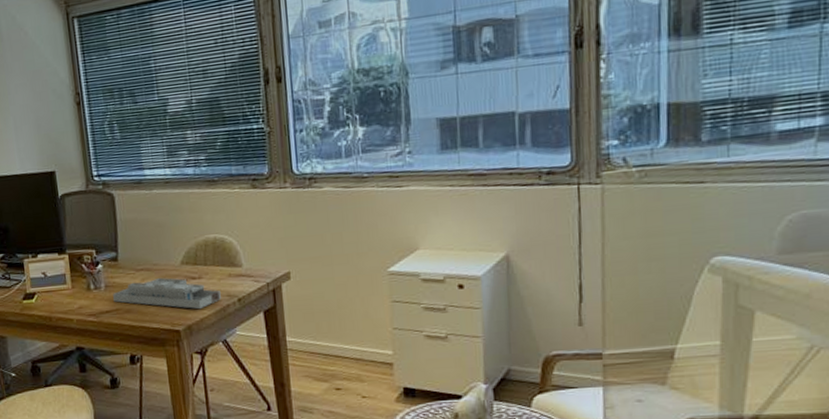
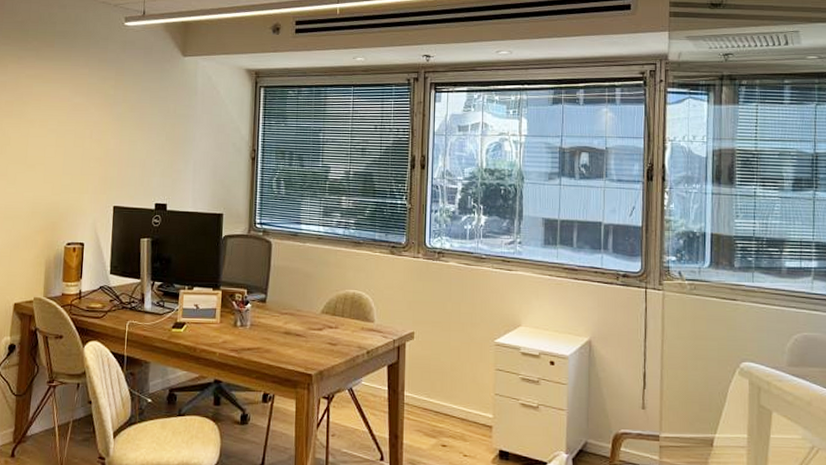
desk organizer: present [113,277,221,310] -> none [256,322,352,357]

